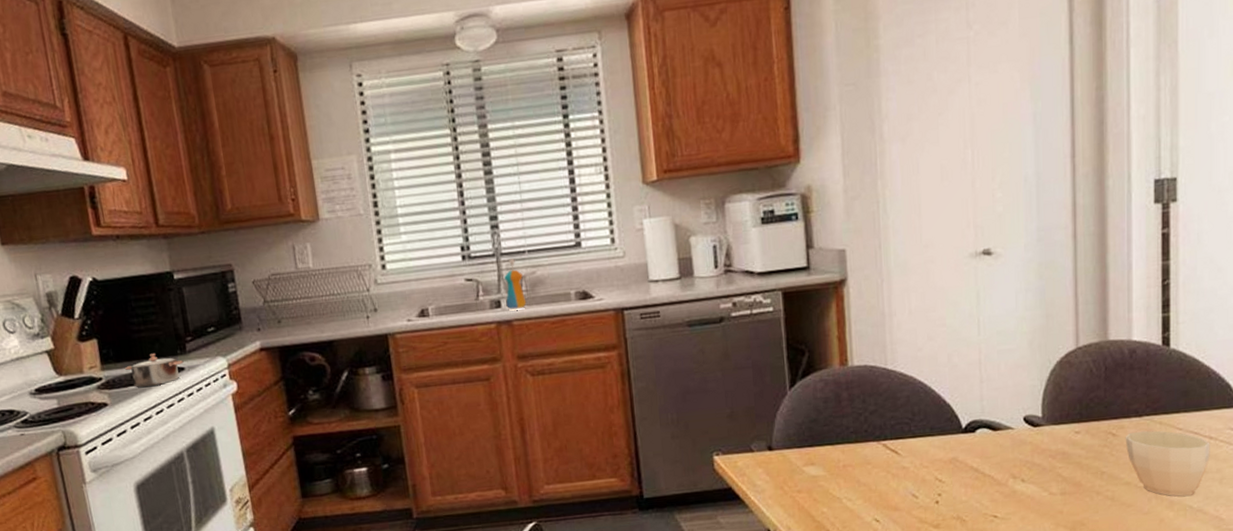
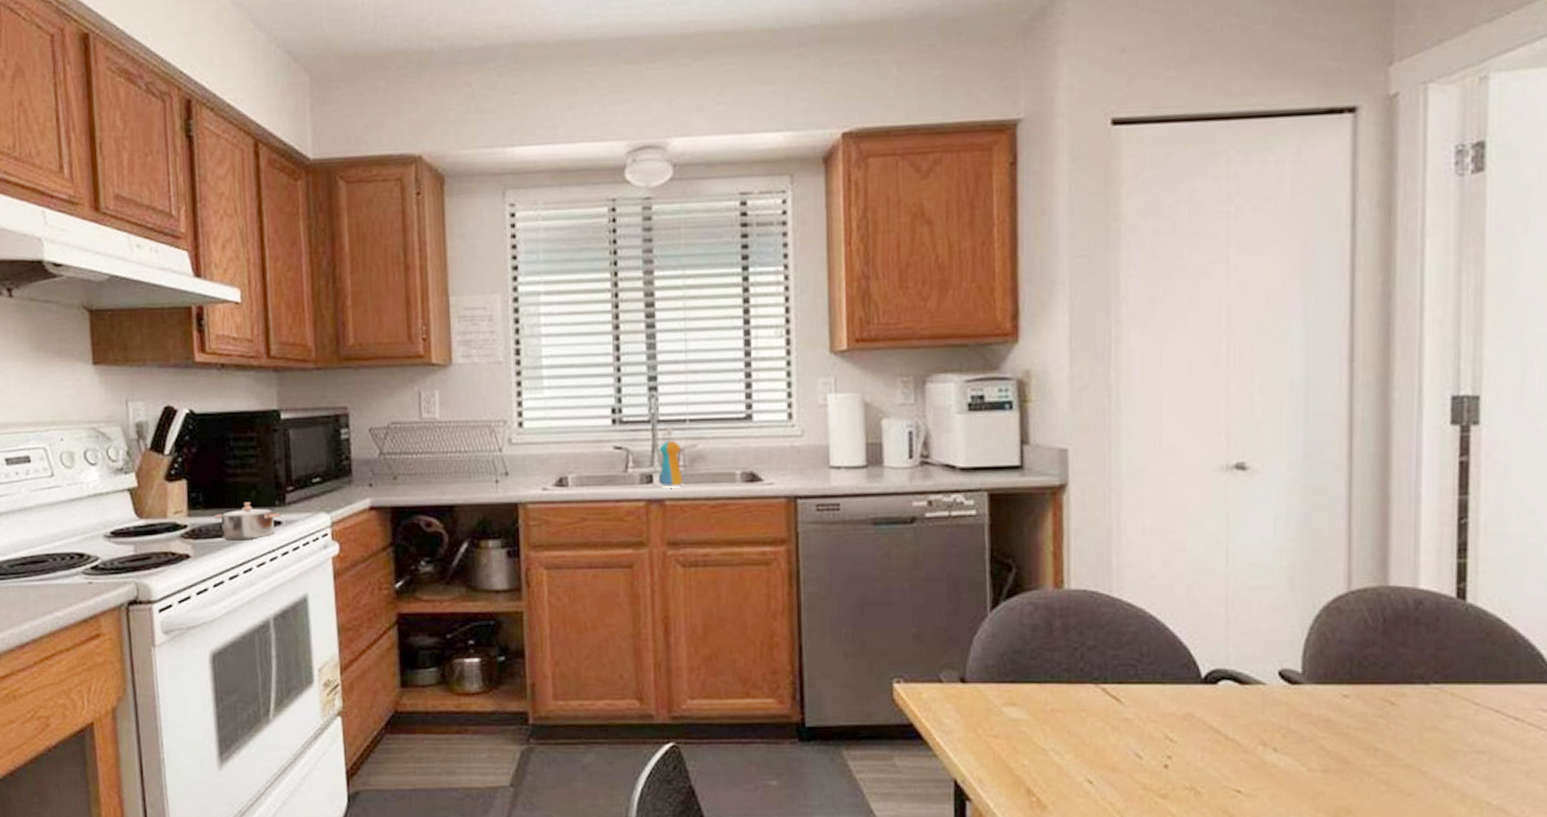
cup: present [1125,430,1210,497] -> none [1406,702,1515,790]

